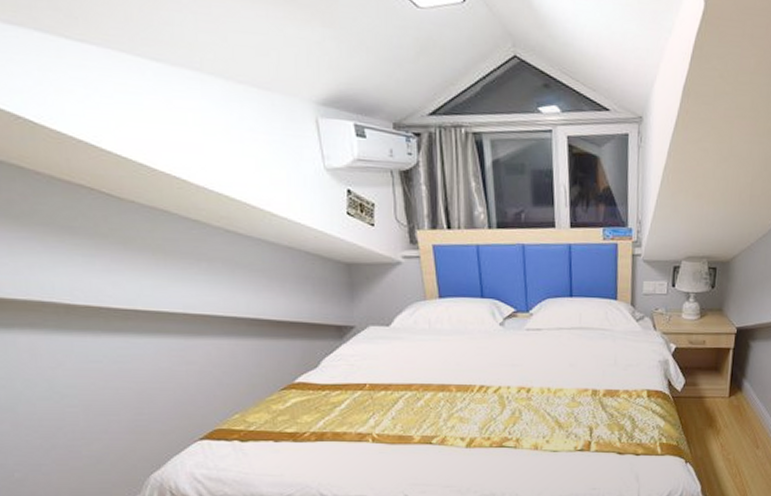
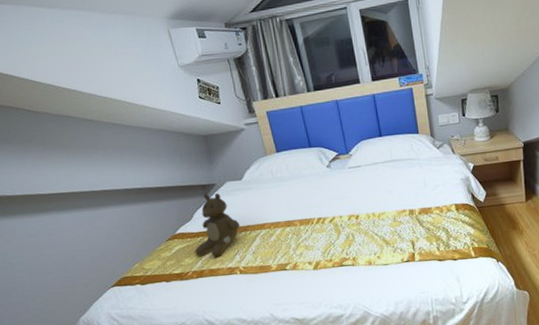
teddy bear: none [317,337,380,419] -> present [195,193,240,258]

